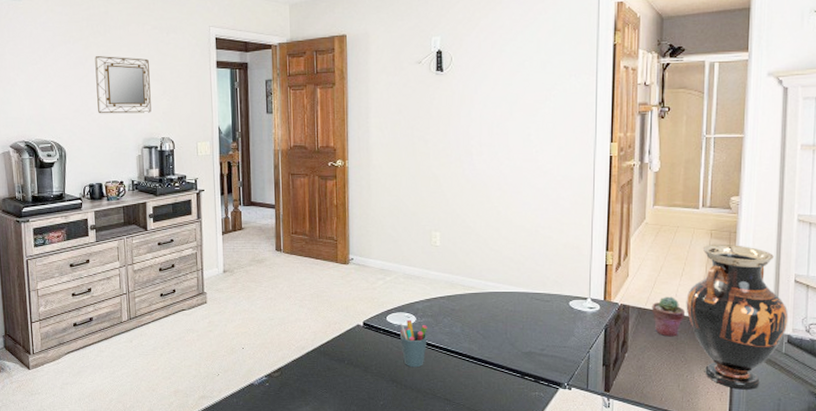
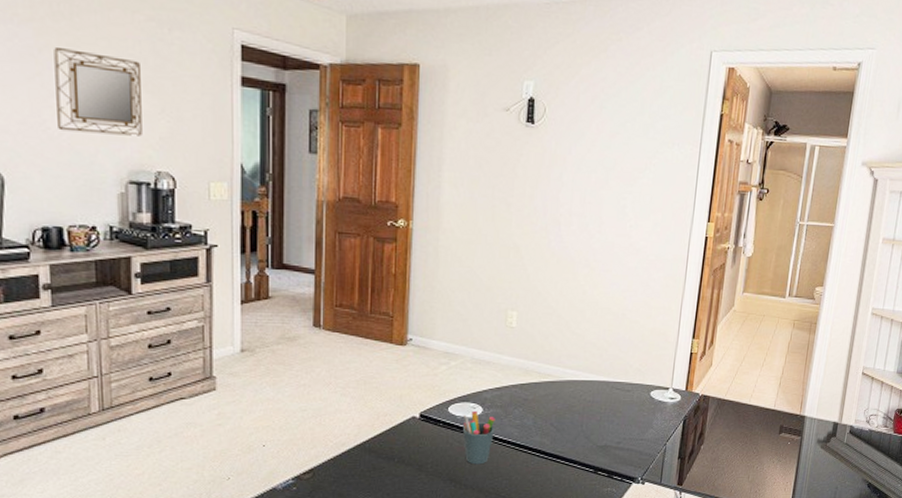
potted succulent: present [651,296,686,337] -> none [730,387,763,428]
vase: present [686,243,789,390] -> none [763,334,853,480]

